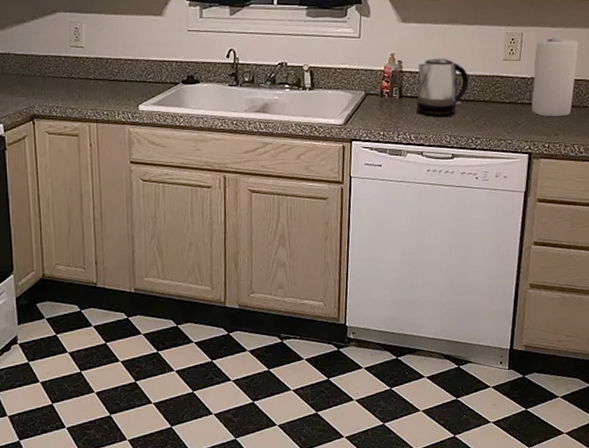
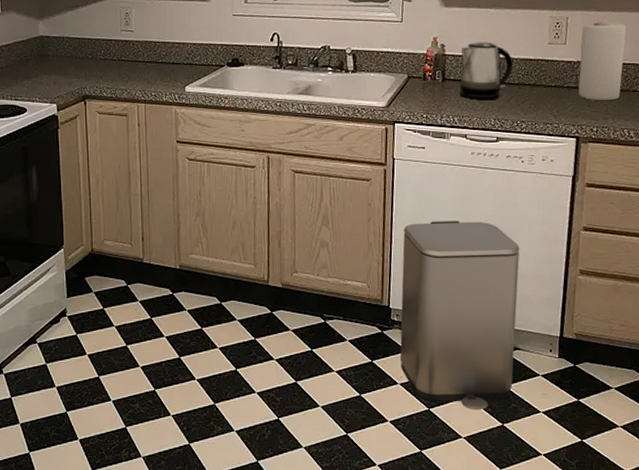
pedal bin: none [356,238,473,423] -> present [400,220,520,411]

